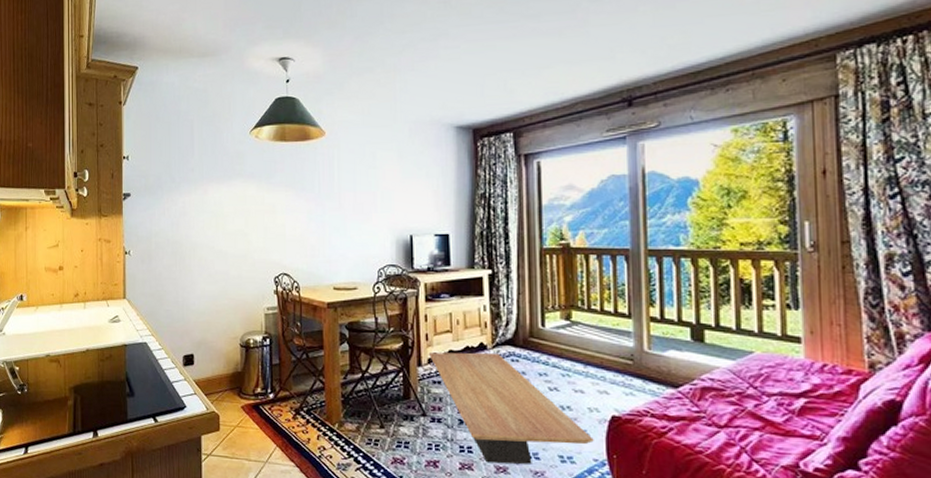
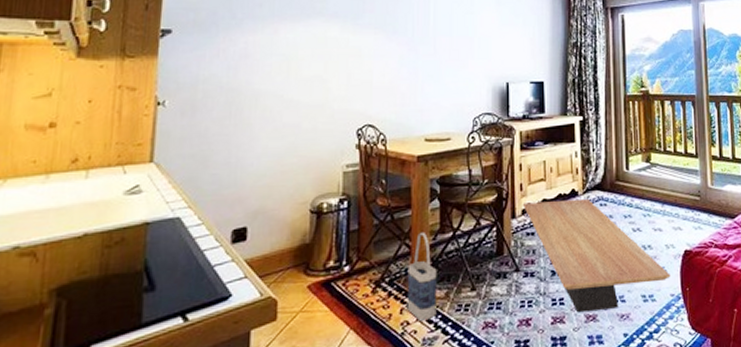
bag: none [322,371,349,448] -> present [407,231,437,321]

